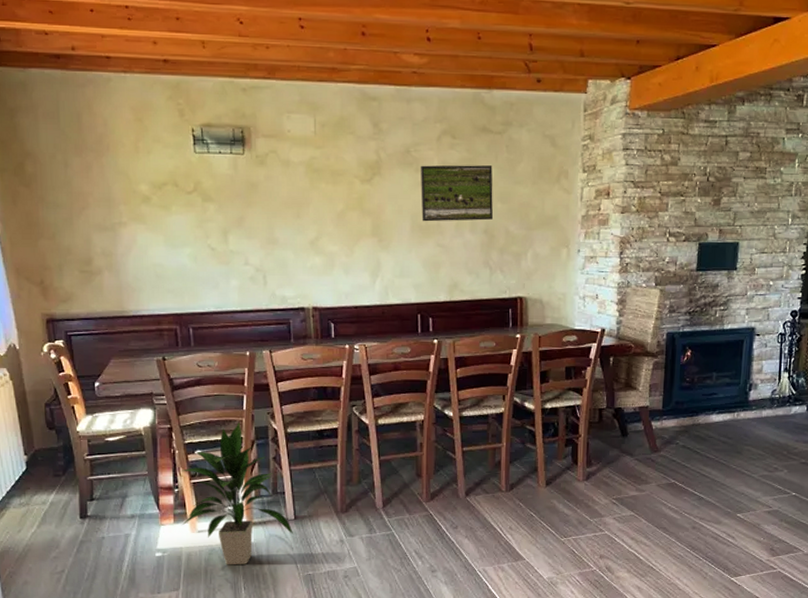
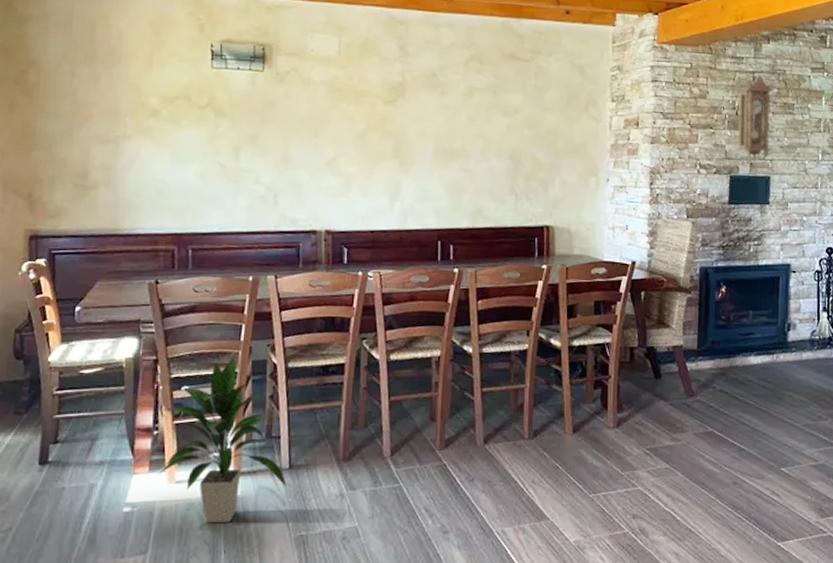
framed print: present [420,165,493,222] -> none [445,89,520,146]
pendulum clock: none [706,138,747,228] -> present [736,75,774,161]

